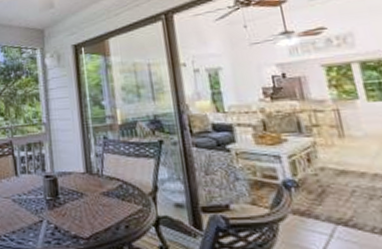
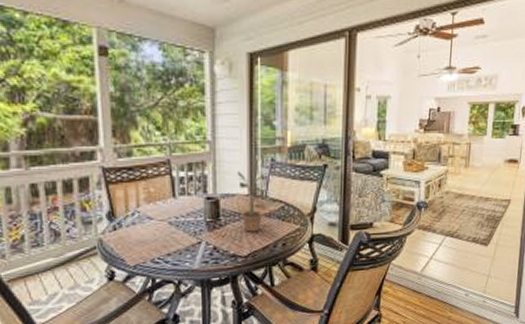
potted plant: none [72,149,106,212] -> present [238,171,270,232]

